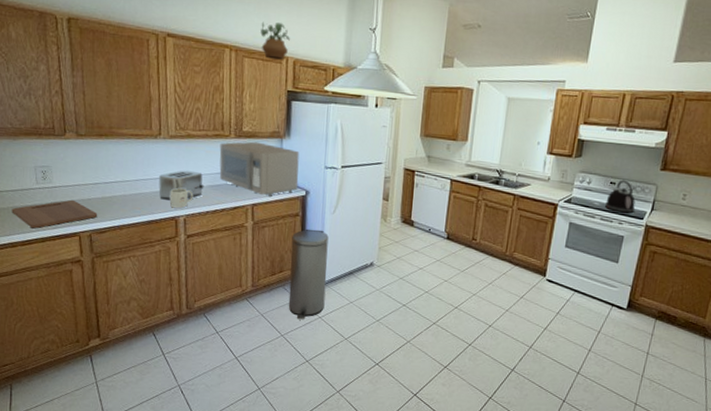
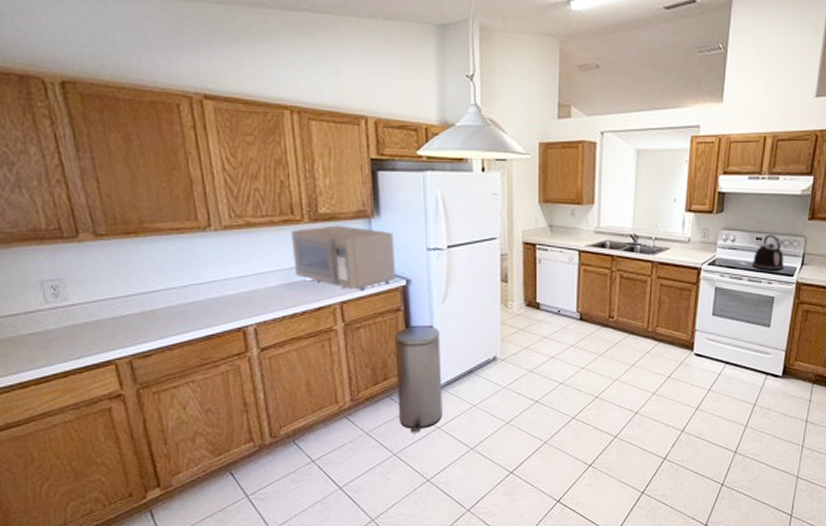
cutting board: present [11,199,98,229] -> none [14,319,138,361]
toaster: present [158,170,204,202] -> none [213,268,276,309]
mug: present [169,188,194,209] -> none [231,291,264,317]
potted plant: present [260,22,290,60] -> none [328,73,367,121]

